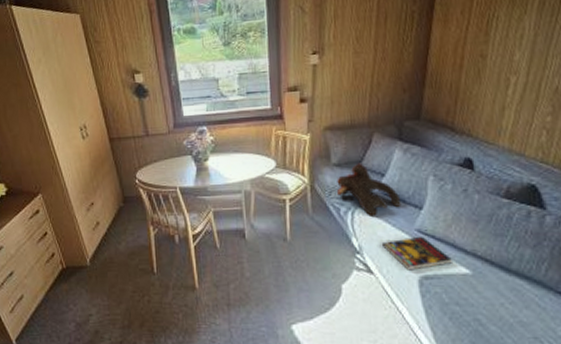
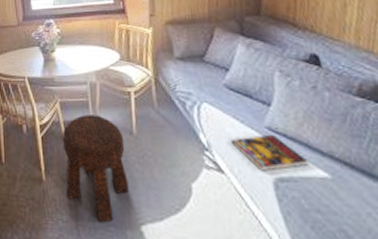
stool: none [215,223,281,324] -> present [62,115,129,223]
teddy bear: present [337,163,401,216] -> none [181,57,248,112]

